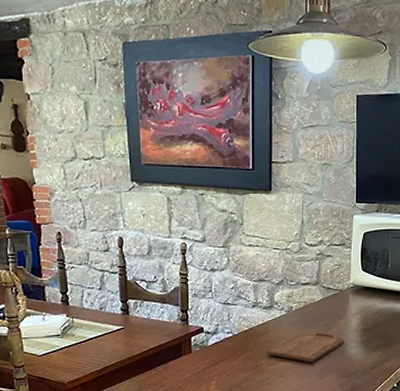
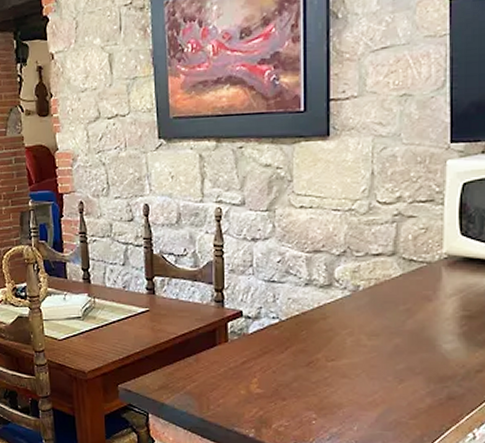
cutting board: present [267,332,345,362] -> none [325,319,436,359]

